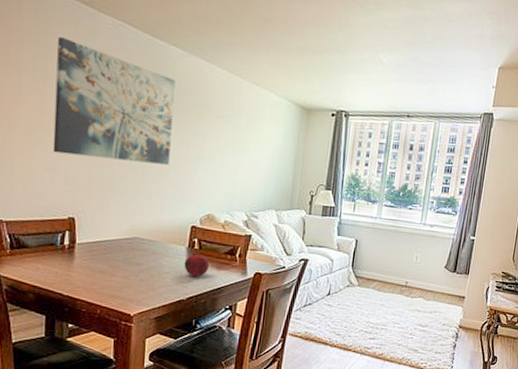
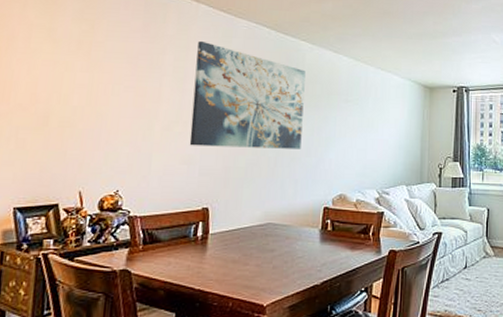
fruit: present [184,252,209,277] -> none [317,234,343,259]

